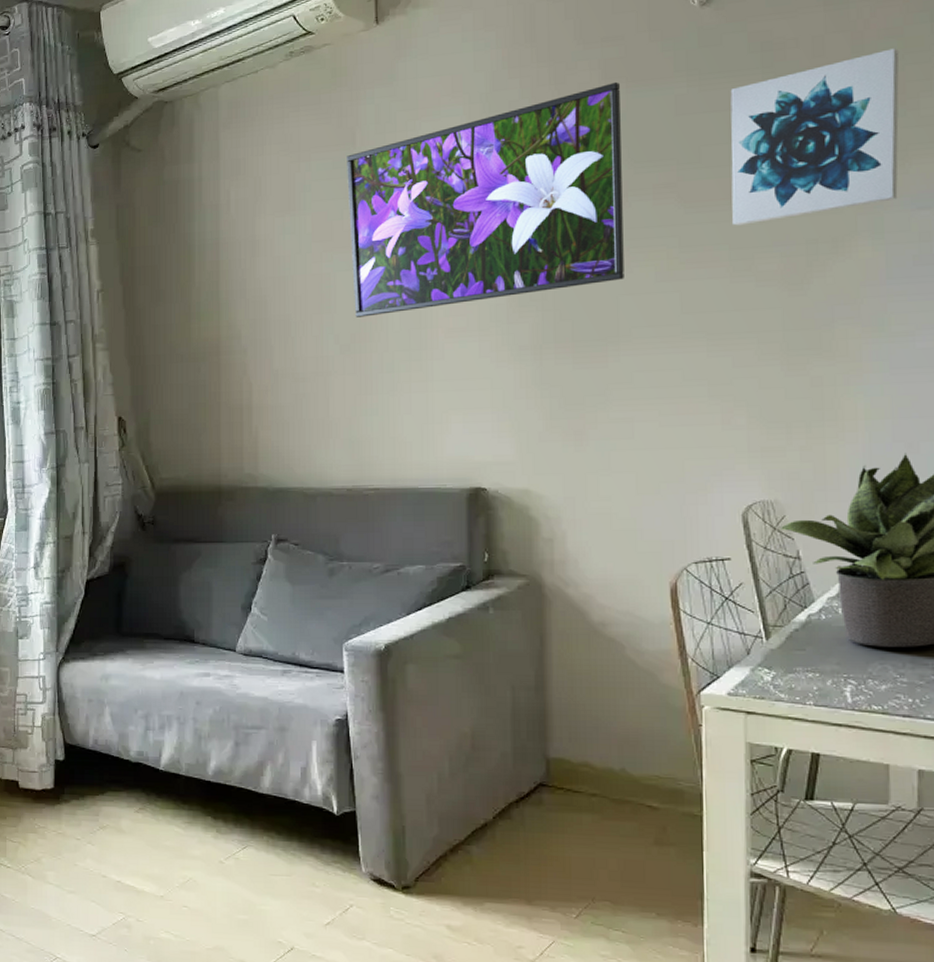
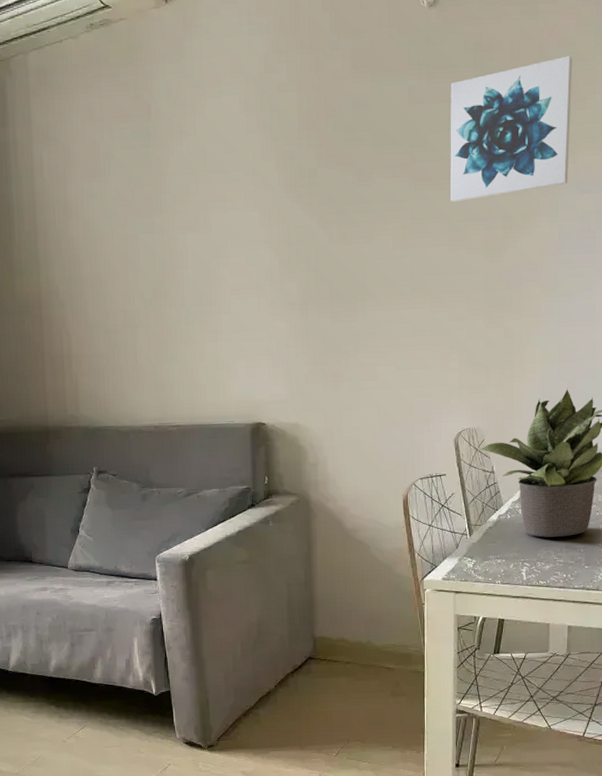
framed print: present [347,81,624,317] -> none [144,71,370,276]

